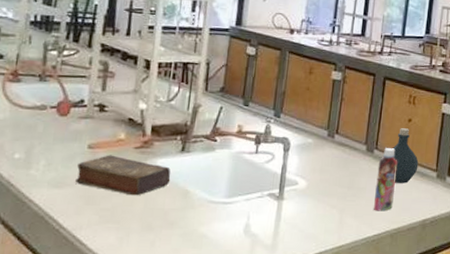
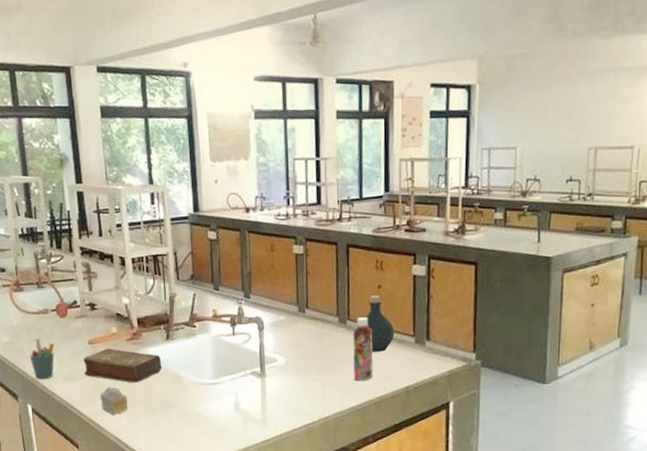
pen holder: none [9,136,45,184] -> present [29,338,55,380]
cake slice: none [88,198,122,230] -> present [100,387,128,415]

